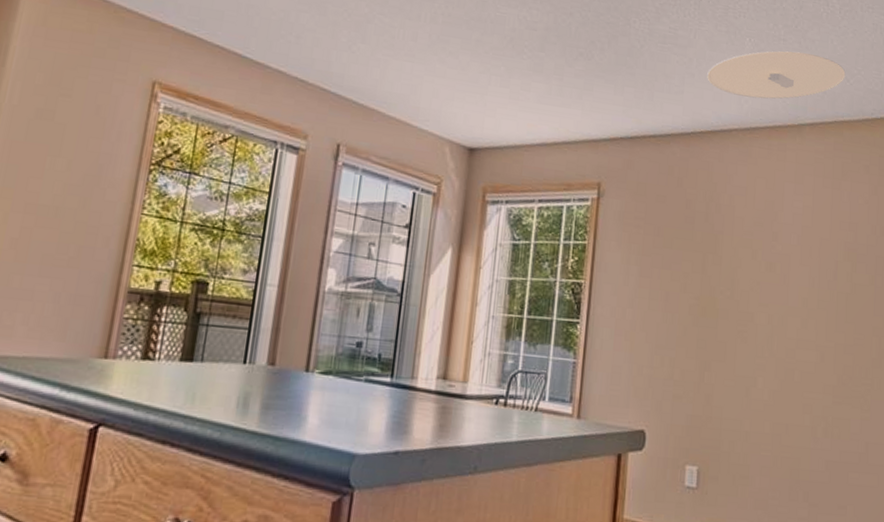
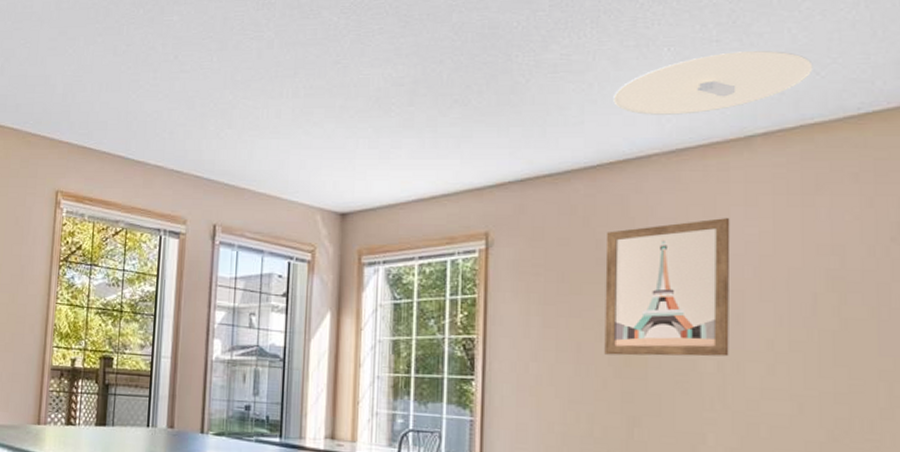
wall art: none [686,191,784,311] -> present [604,218,731,357]

